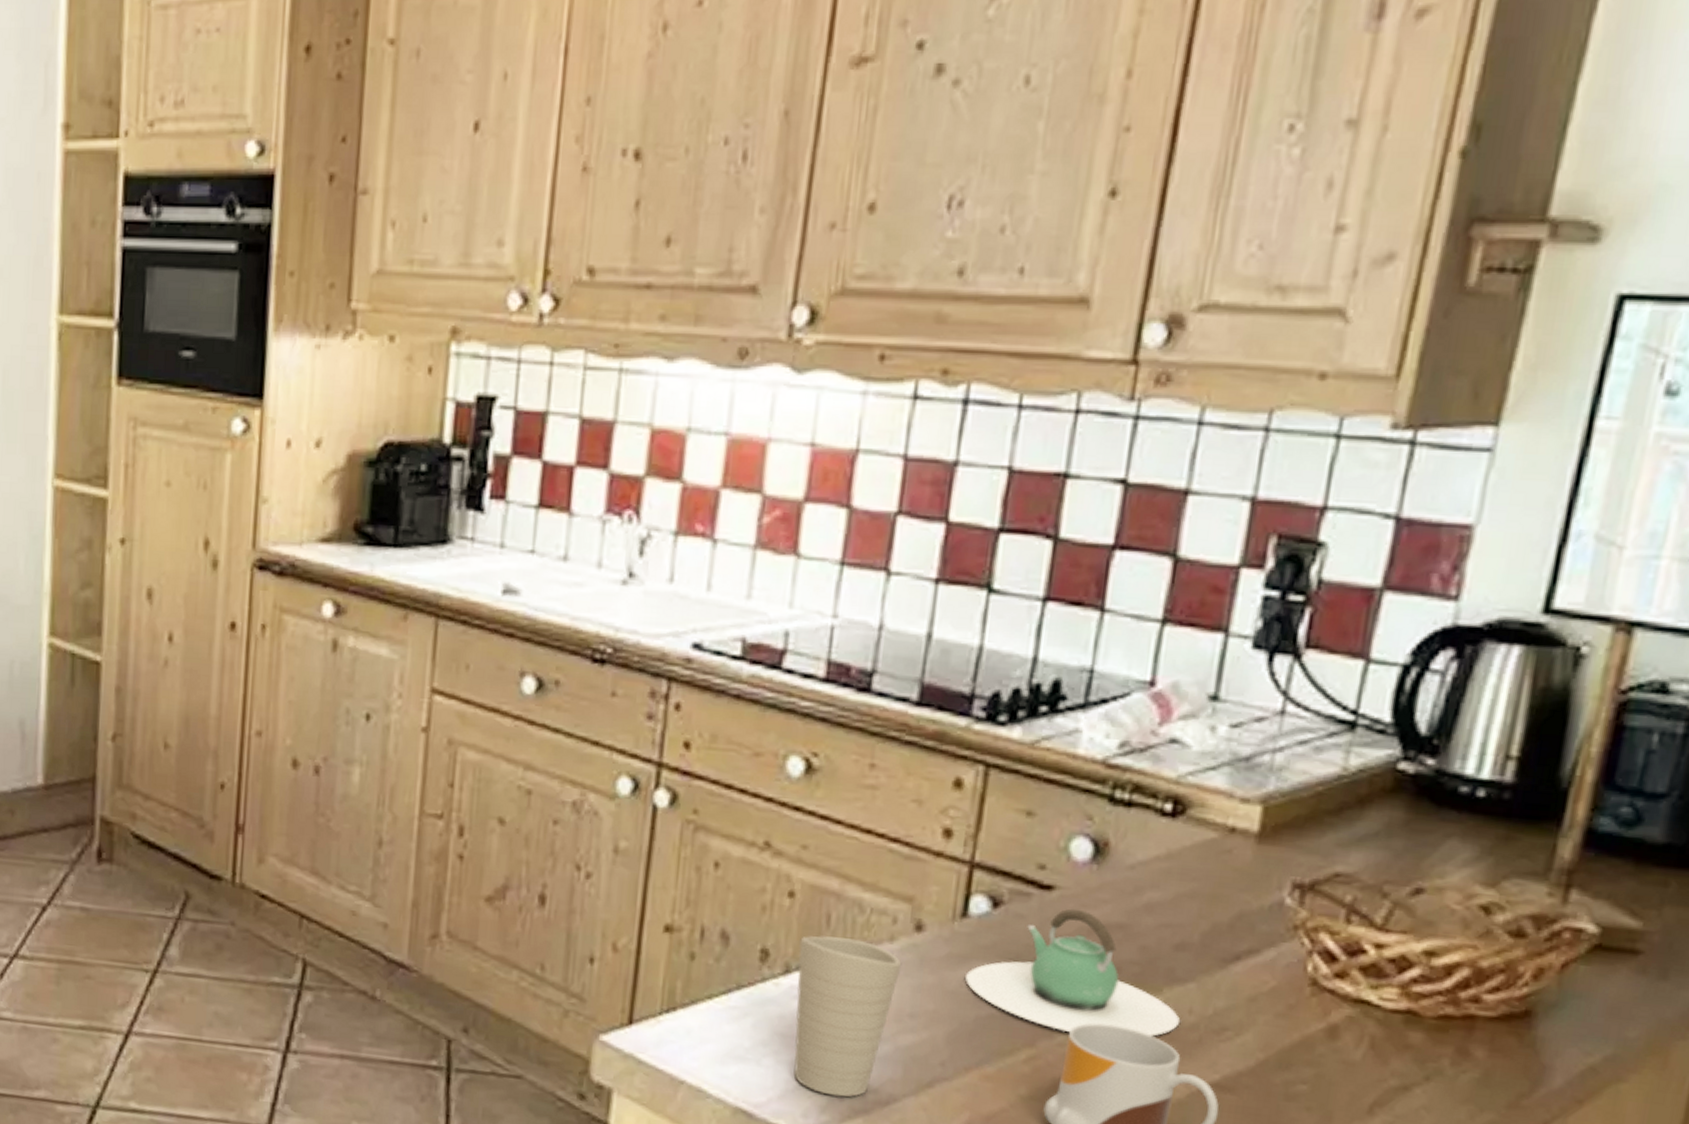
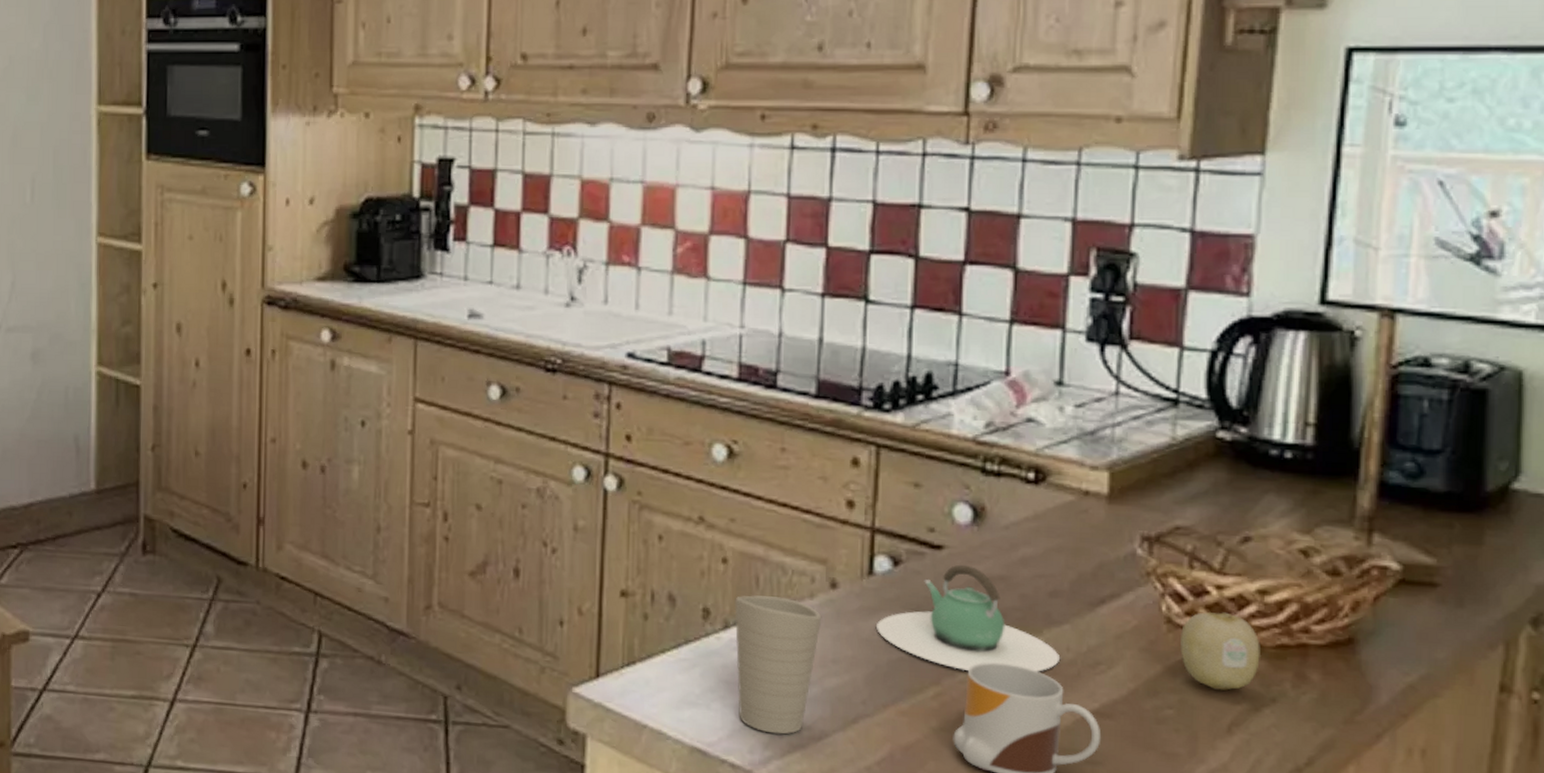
fruit: none [1323,973,1420,1066] -> present [1180,611,1260,691]

